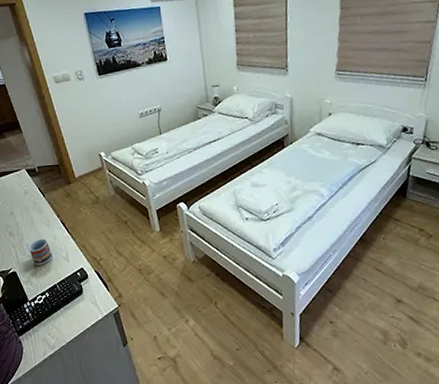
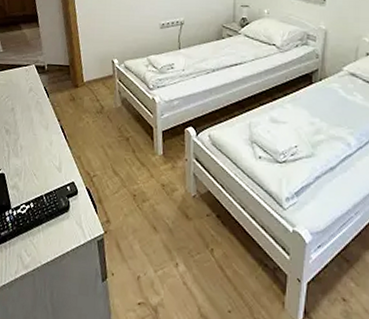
cup: present [29,239,52,266] -> none [22,142,45,172]

